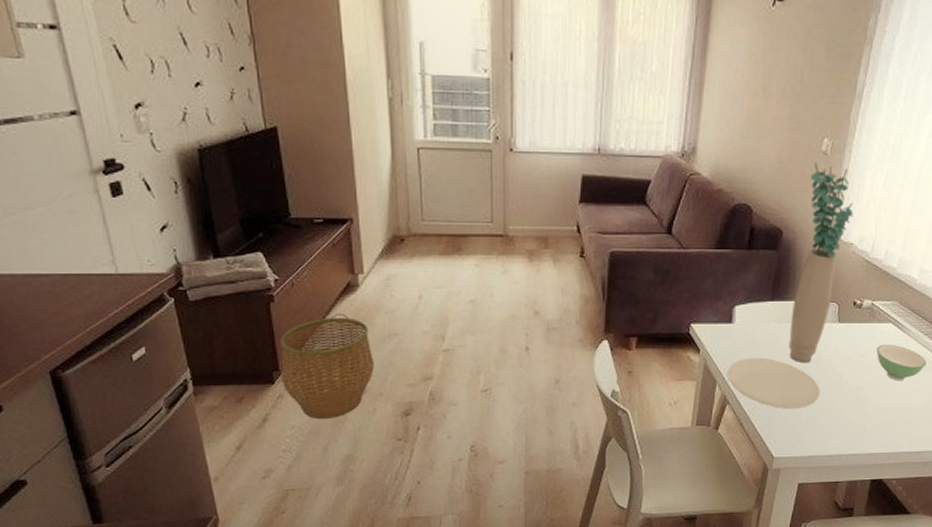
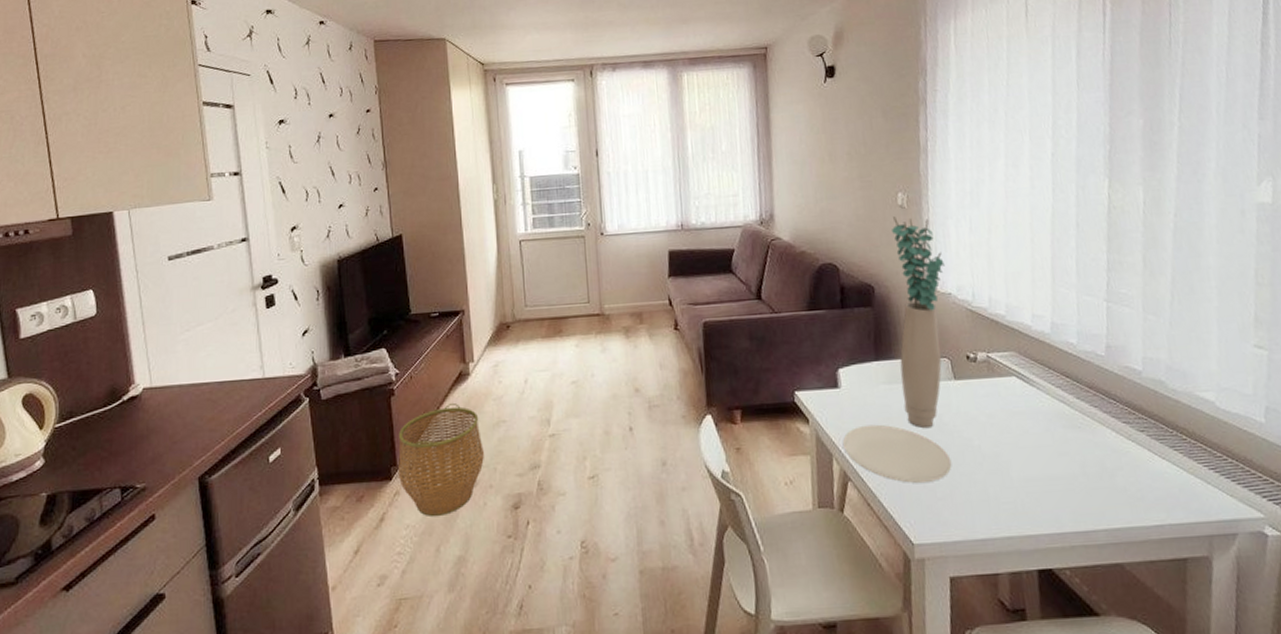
bowl: present [876,344,927,381] -> none [1005,400,1068,444]

